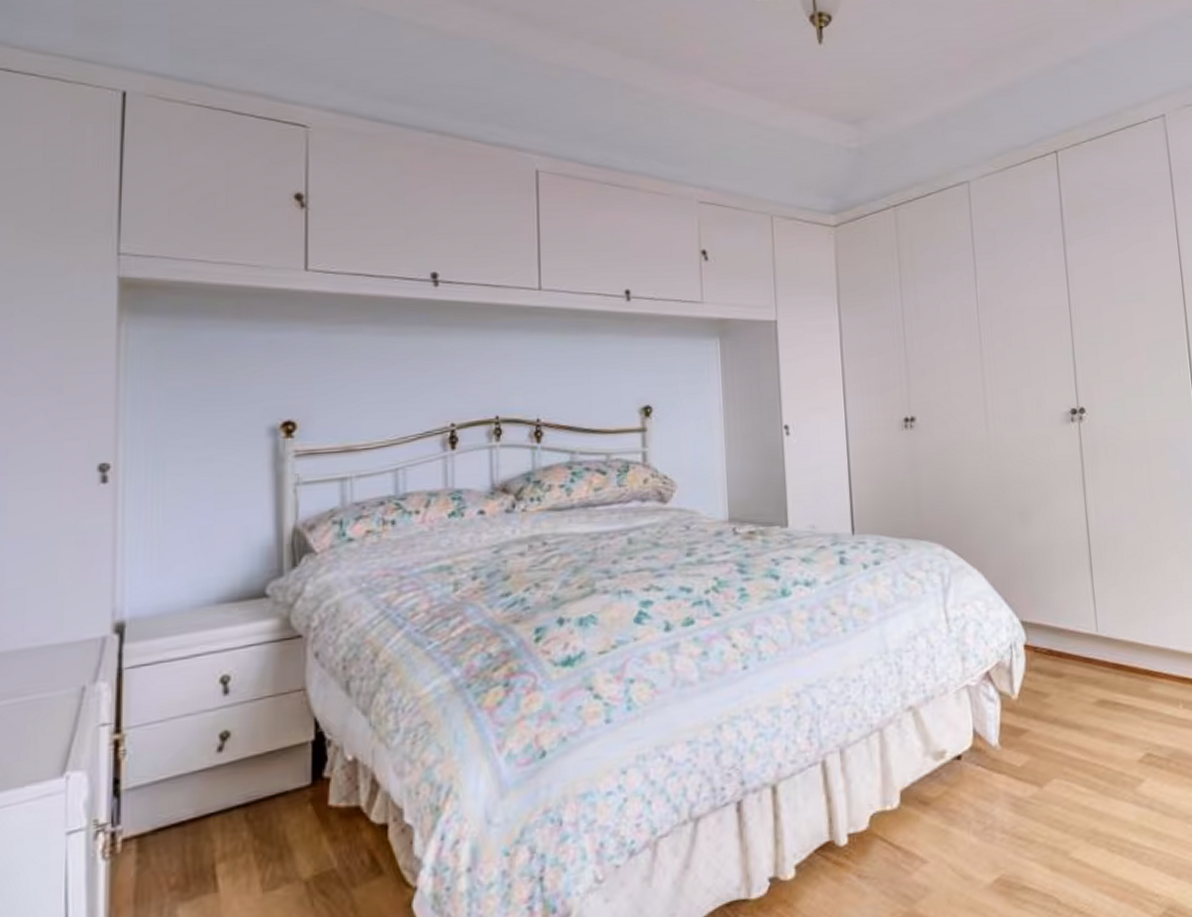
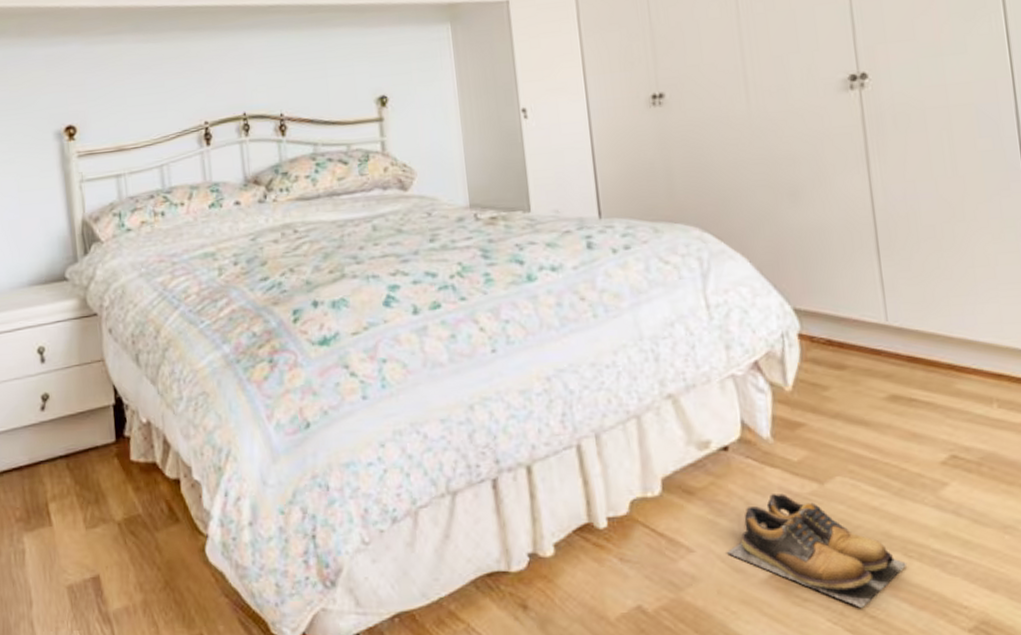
shoes: none [957,798,1111,905] -> present [727,493,908,608]

